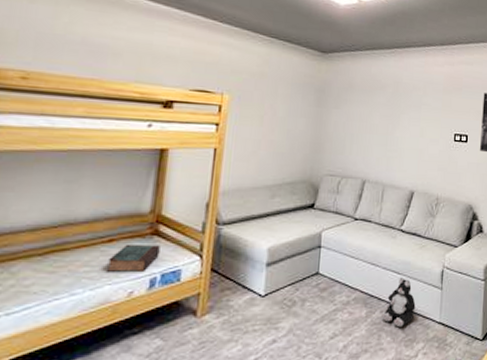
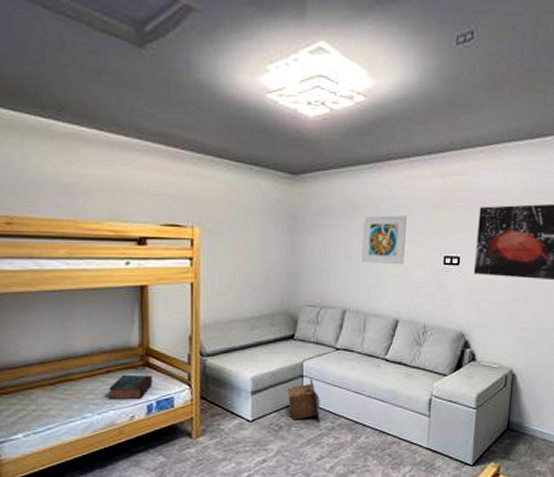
wooden crate: none [304,249,337,297] -> present [287,379,320,423]
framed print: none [382,94,422,140] -> present [362,215,407,265]
plush toy: present [382,277,416,328] -> none [367,405,402,452]

